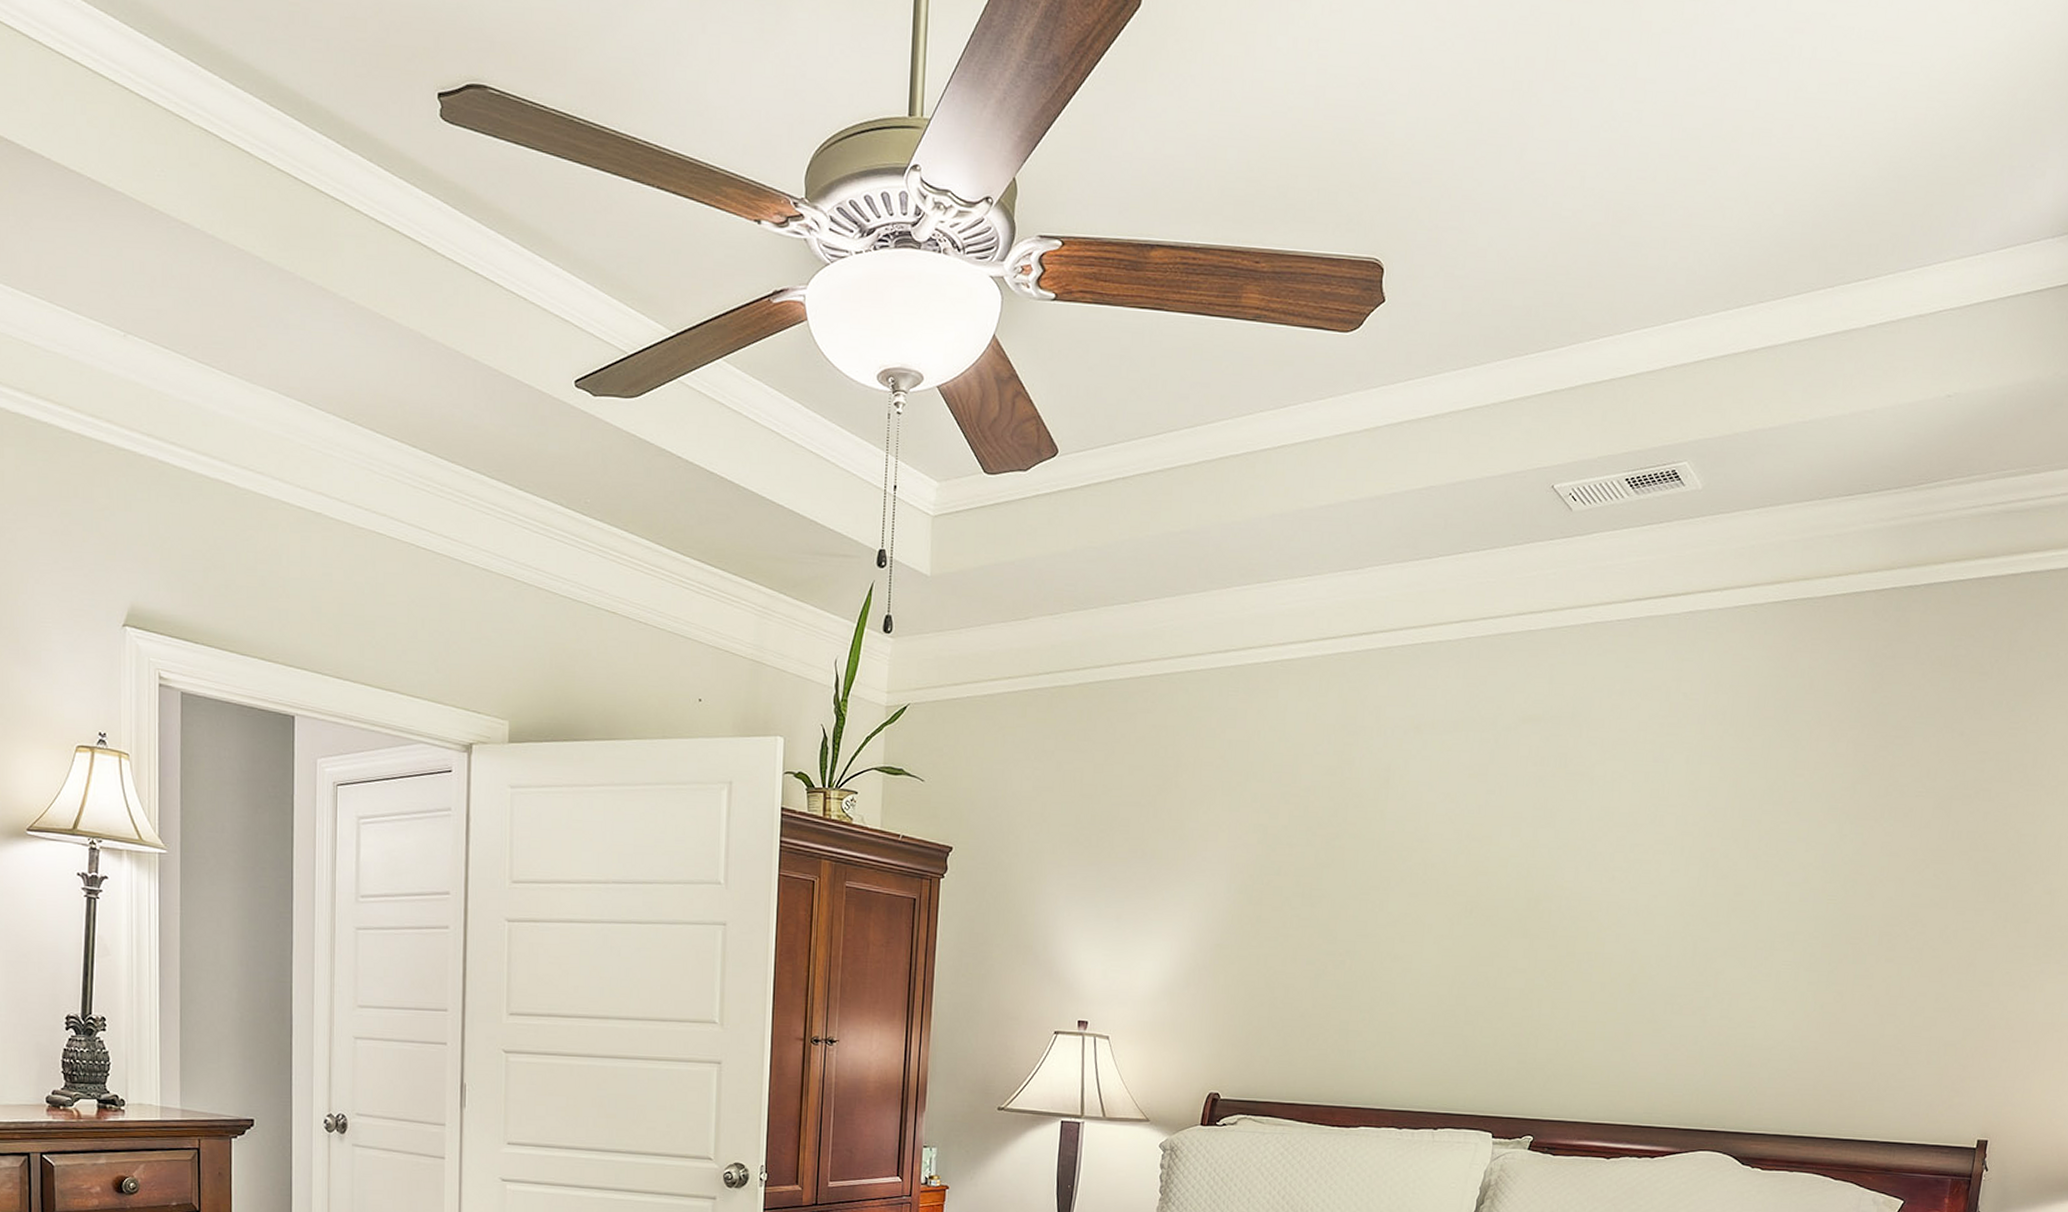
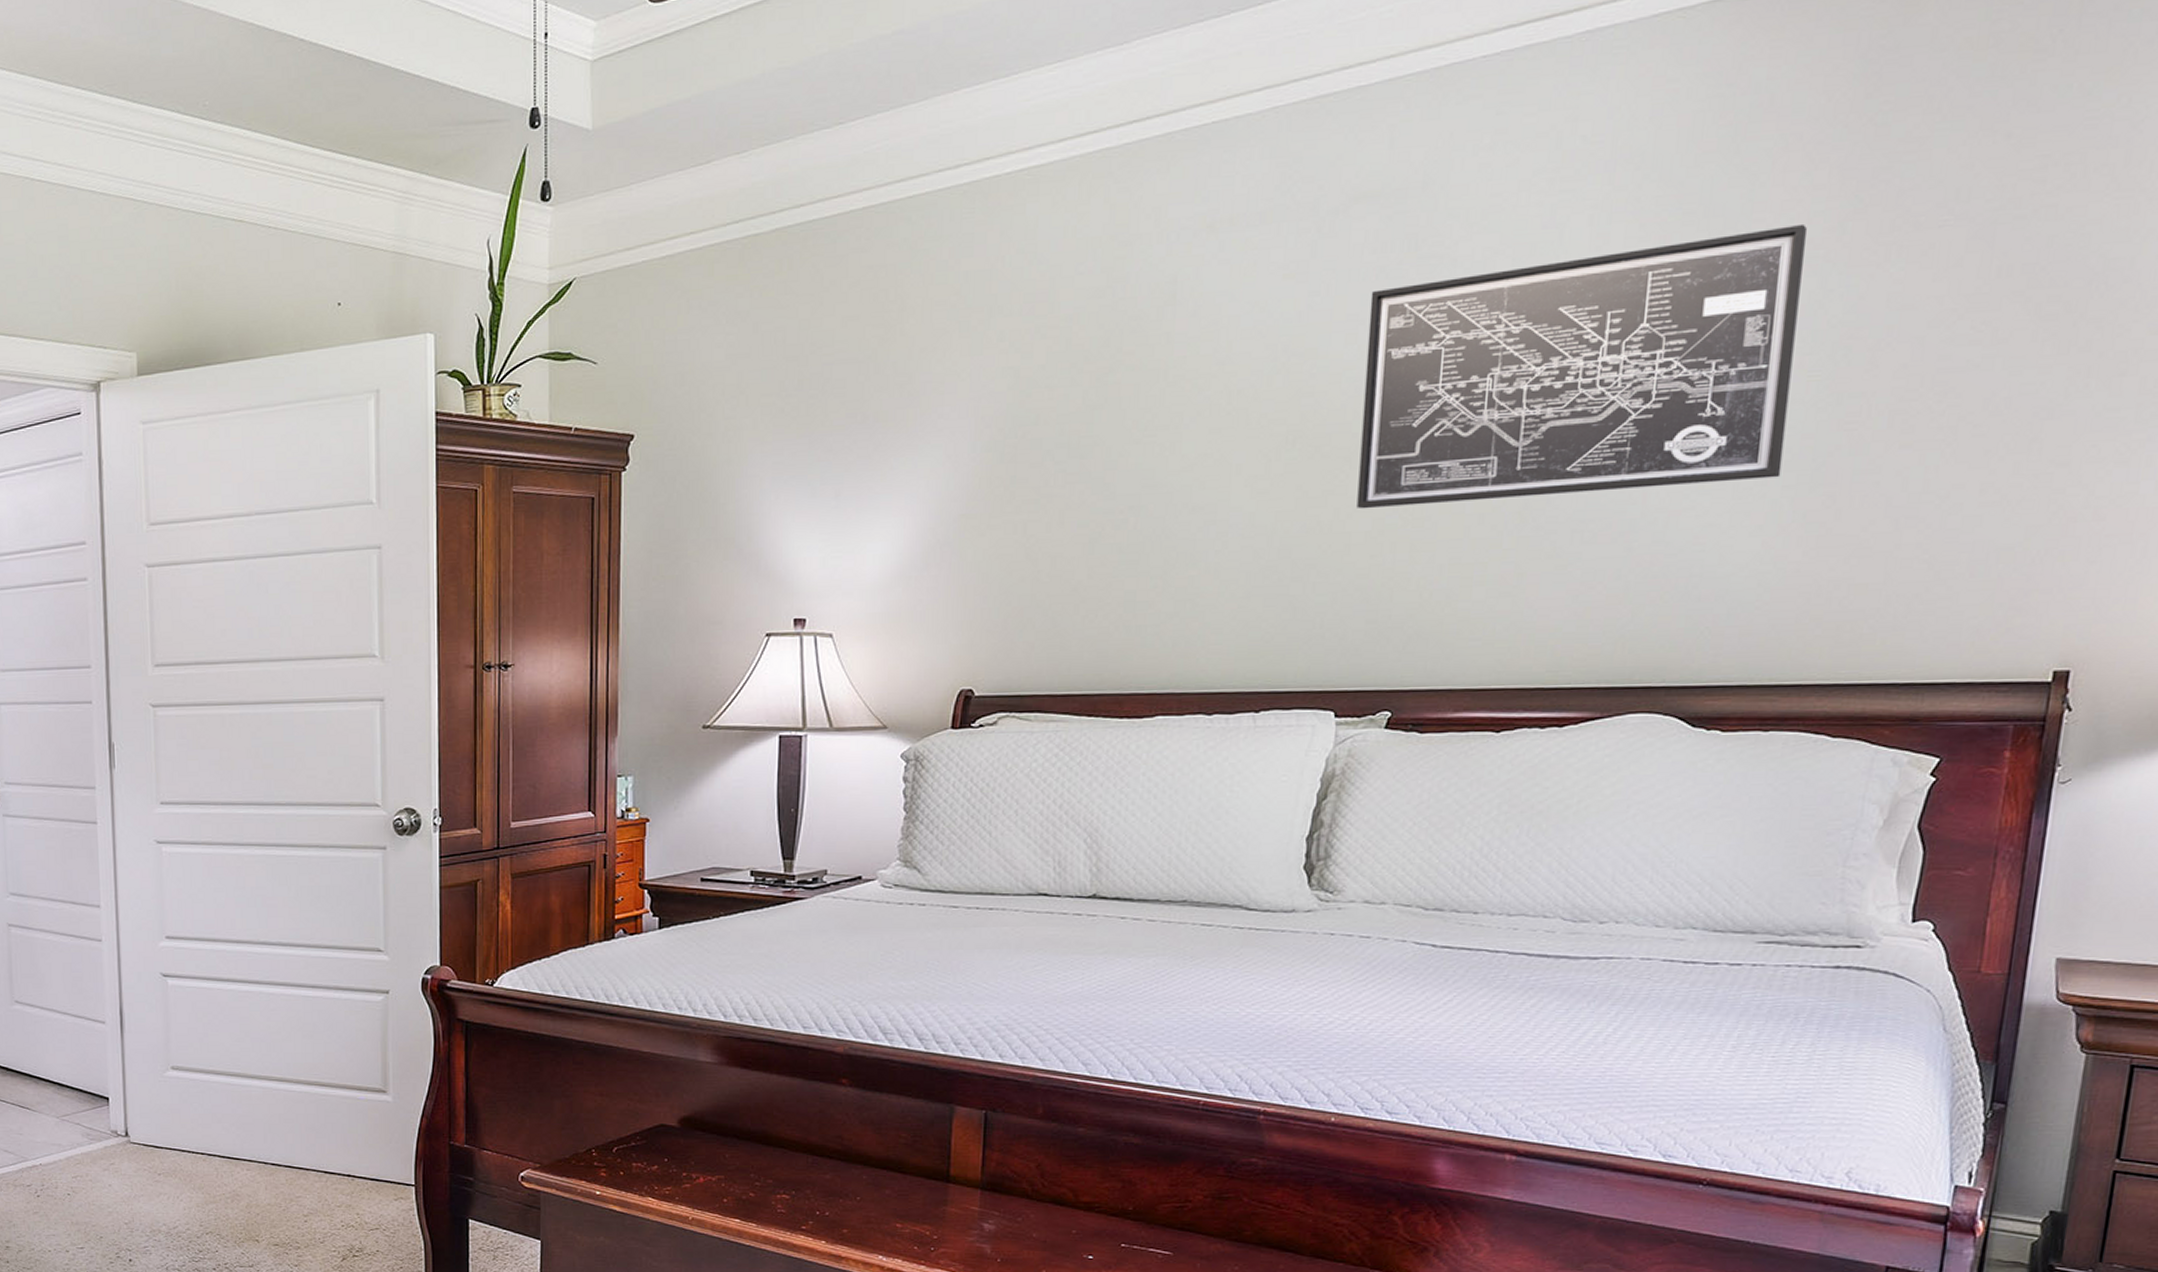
wall art: none [1515,781,1831,975] -> present [1357,223,1807,509]

